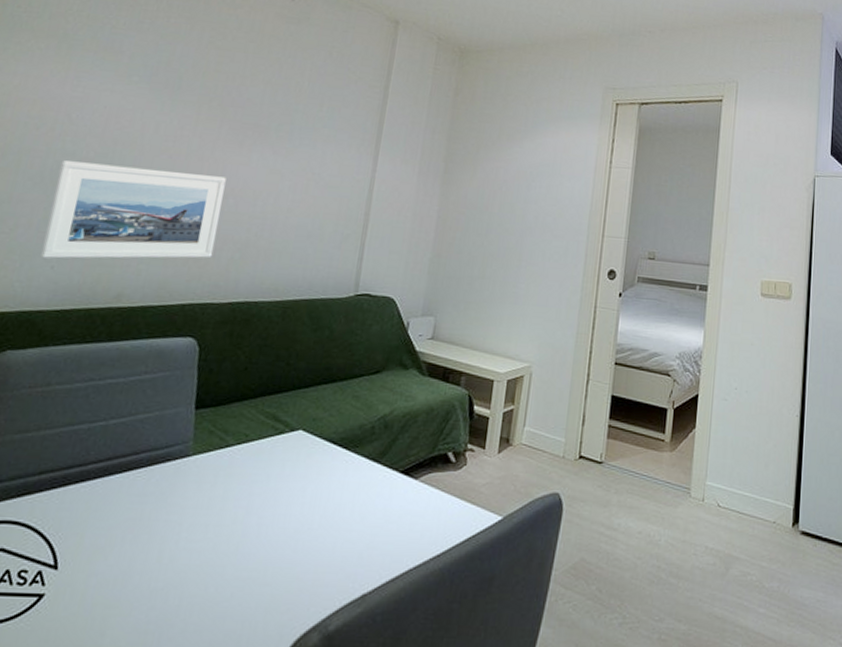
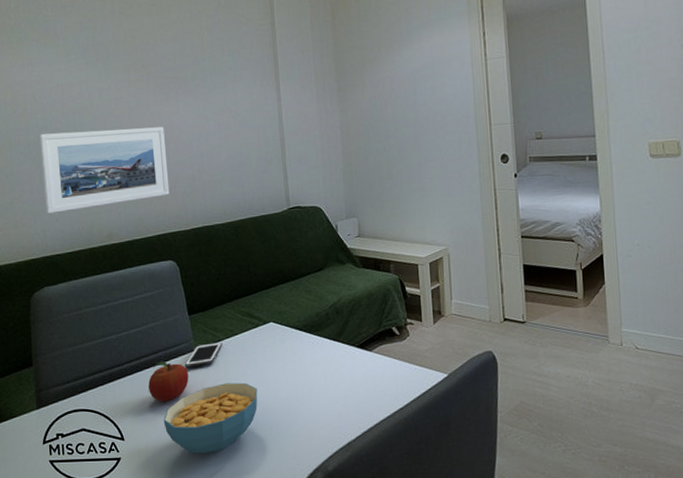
fruit: none [112,466,175,521] -> present [148,361,189,402]
cereal bowl: none [120,502,261,596] -> present [163,382,258,454]
cell phone: none [171,447,230,478] -> present [184,341,223,368]

